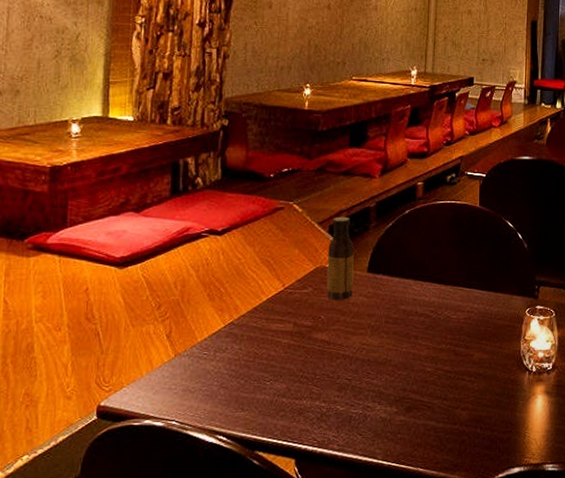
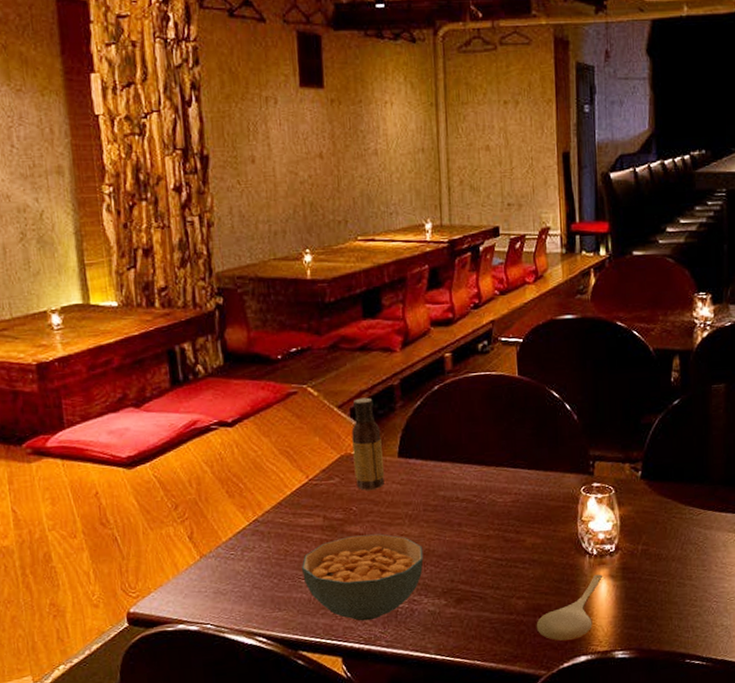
cereal bowl: none [268,342,381,425] -> present [302,534,424,621]
spoon: none [476,390,540,453] -> present [536,574,603,642]

